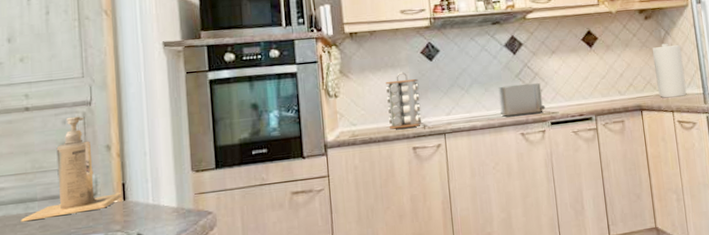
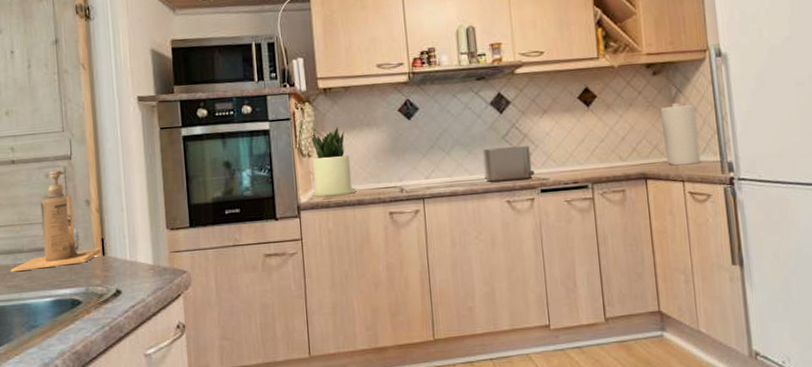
planter: none [337,69,382,136] -> present [311,127,356,198]
spice rack: present [386,71,422,130] -> none [361,131,400,193]

